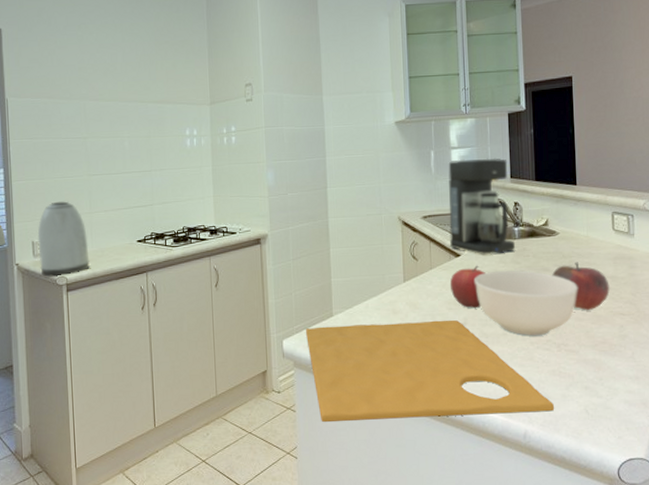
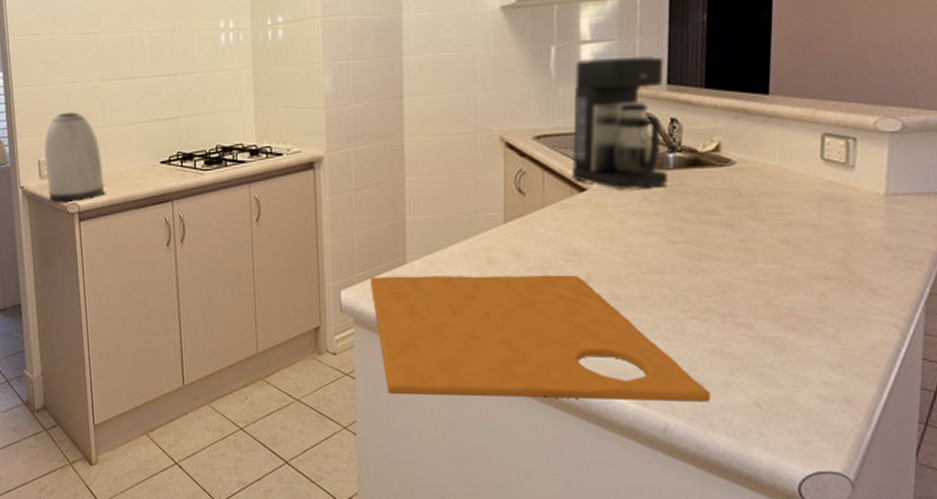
fruit: present [449,265,485,308] -> none [568,204,621,260]
bowl: present [475,270,578,336] -> none [605,212,759,302]
fruit: present [552,262,610,310] -> none [721,203,809,270]

